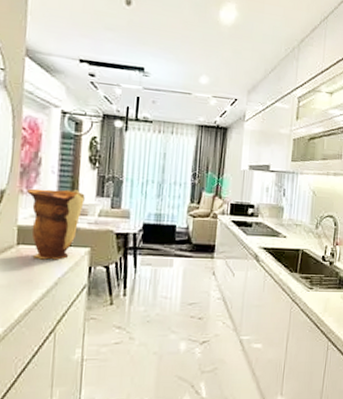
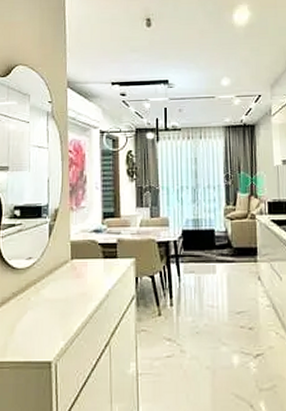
decorative vase: present [27,188,85,260] -> none [77,203,126,273]

